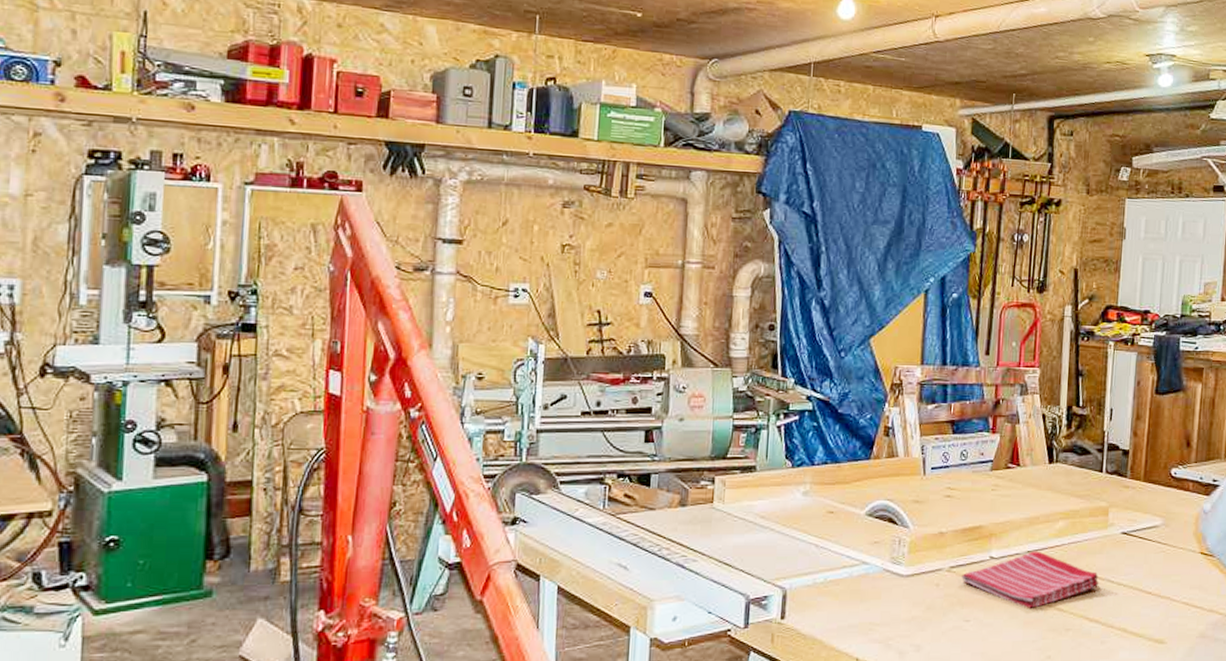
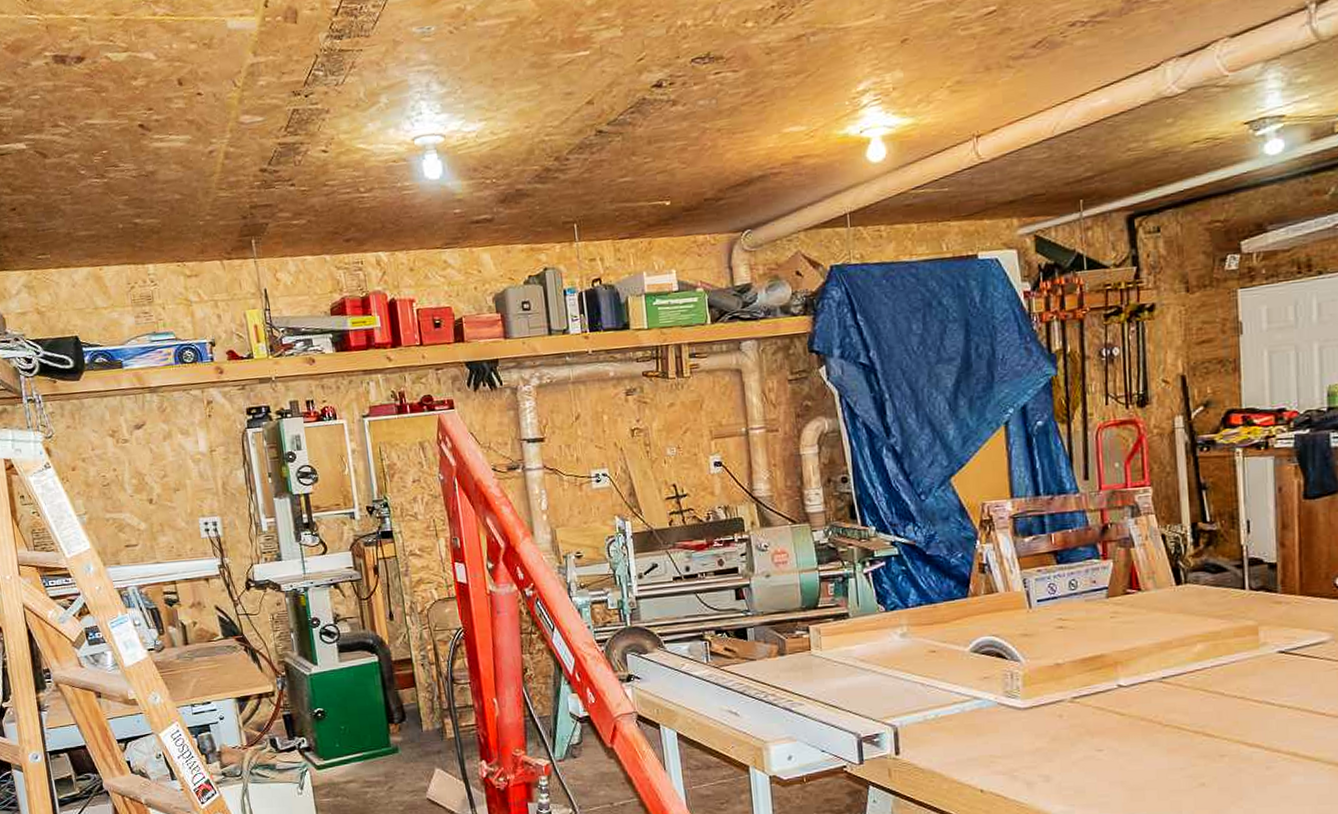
dish towel: present [962,551,1099,609] -> none [1087,676,1256,737]

